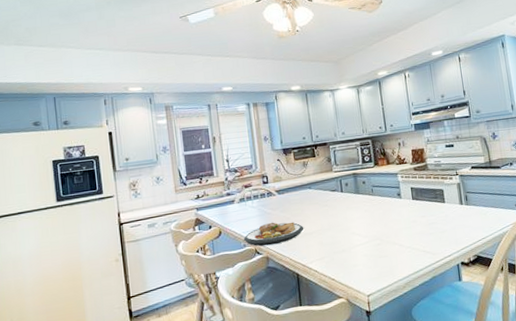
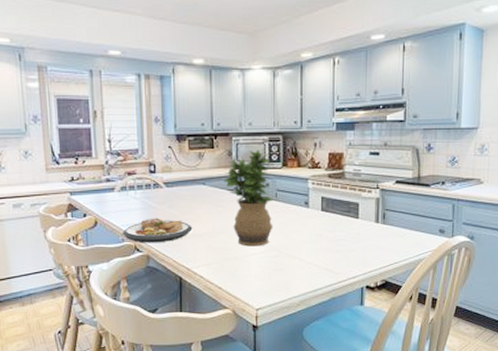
potted plant: none [326,154,373,239] -> present [223,150,273,247]

